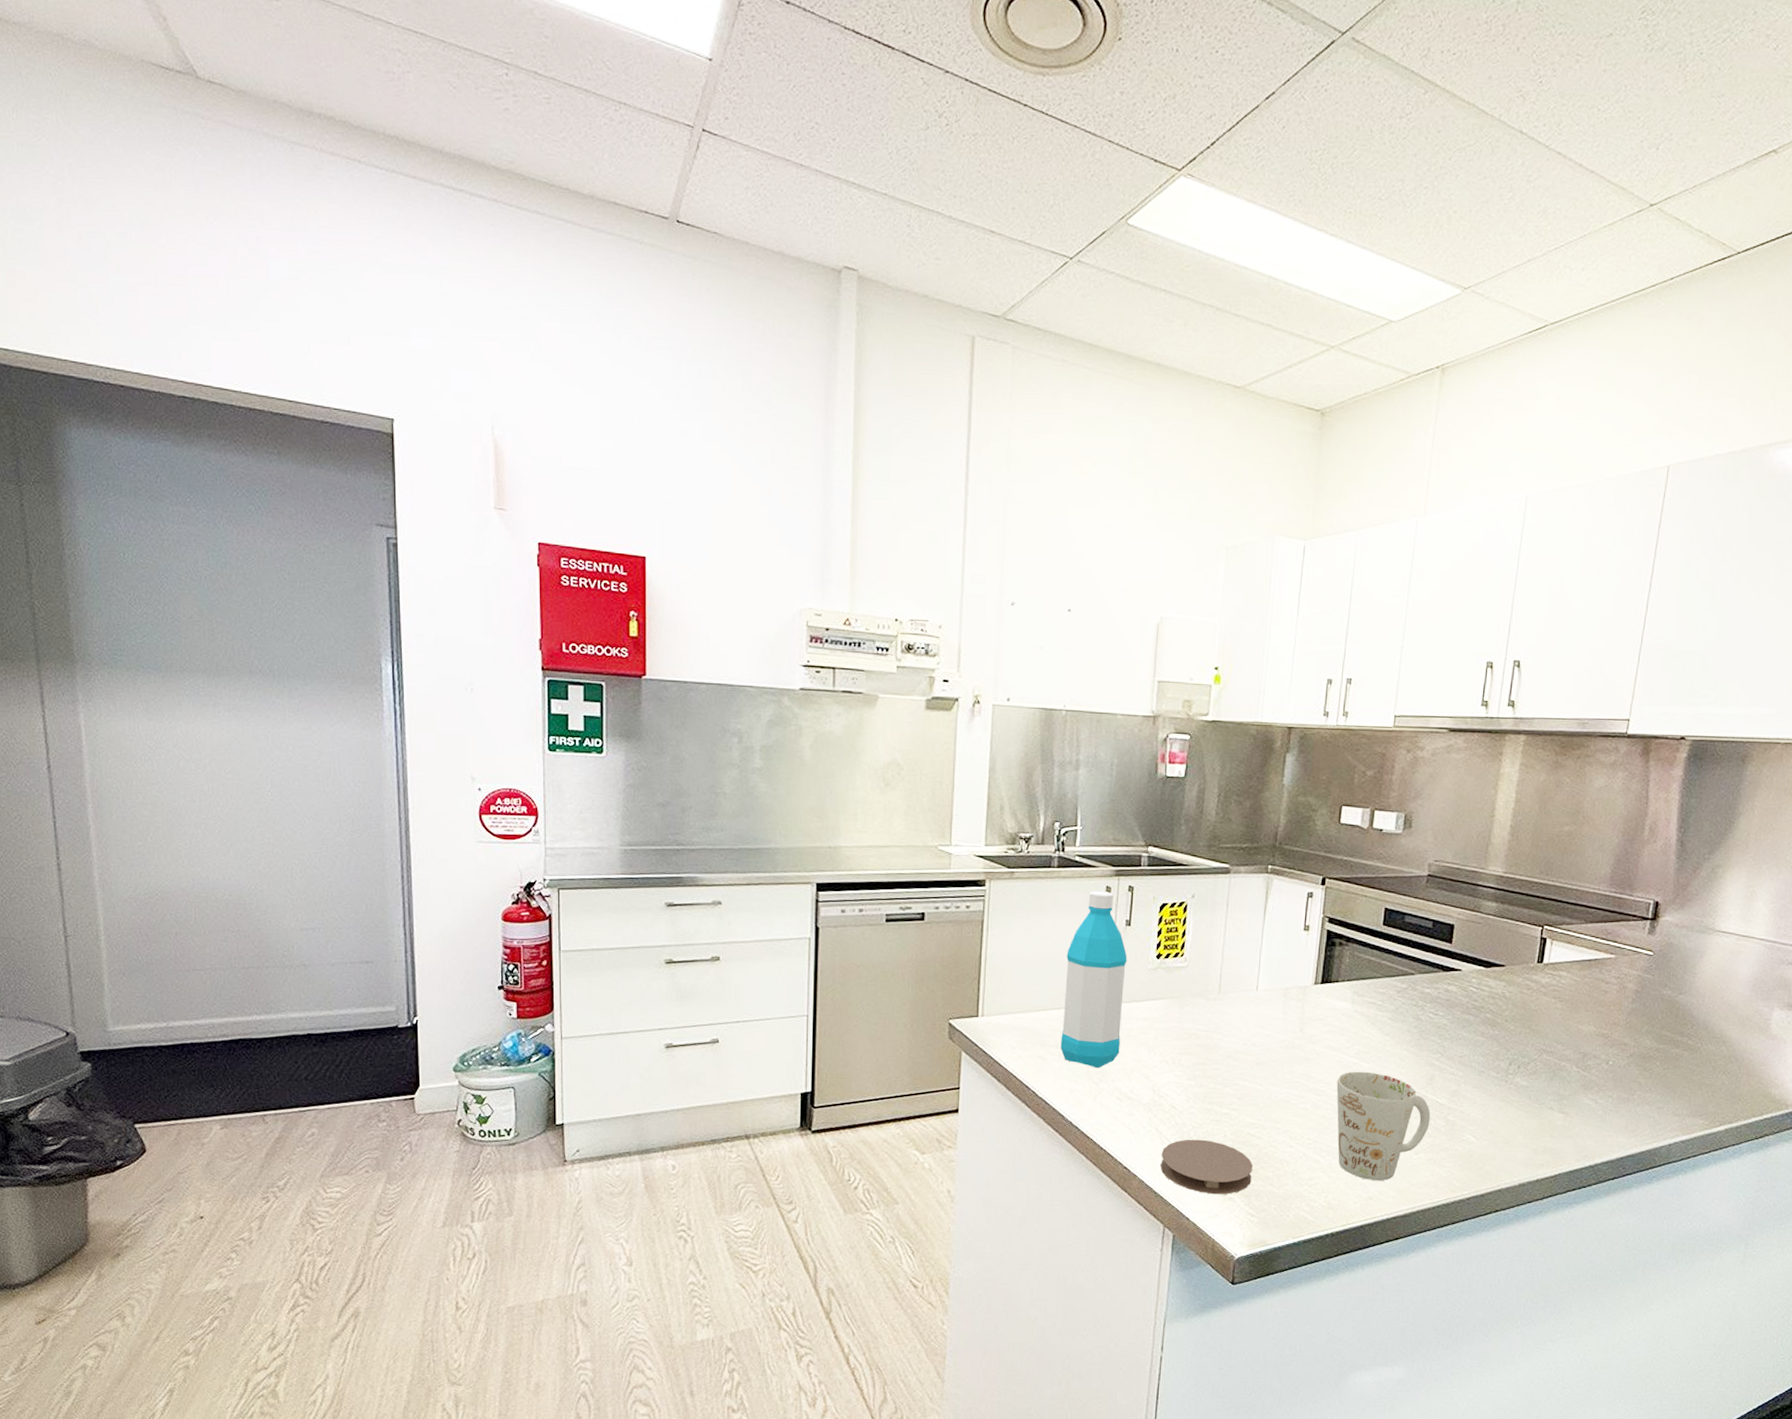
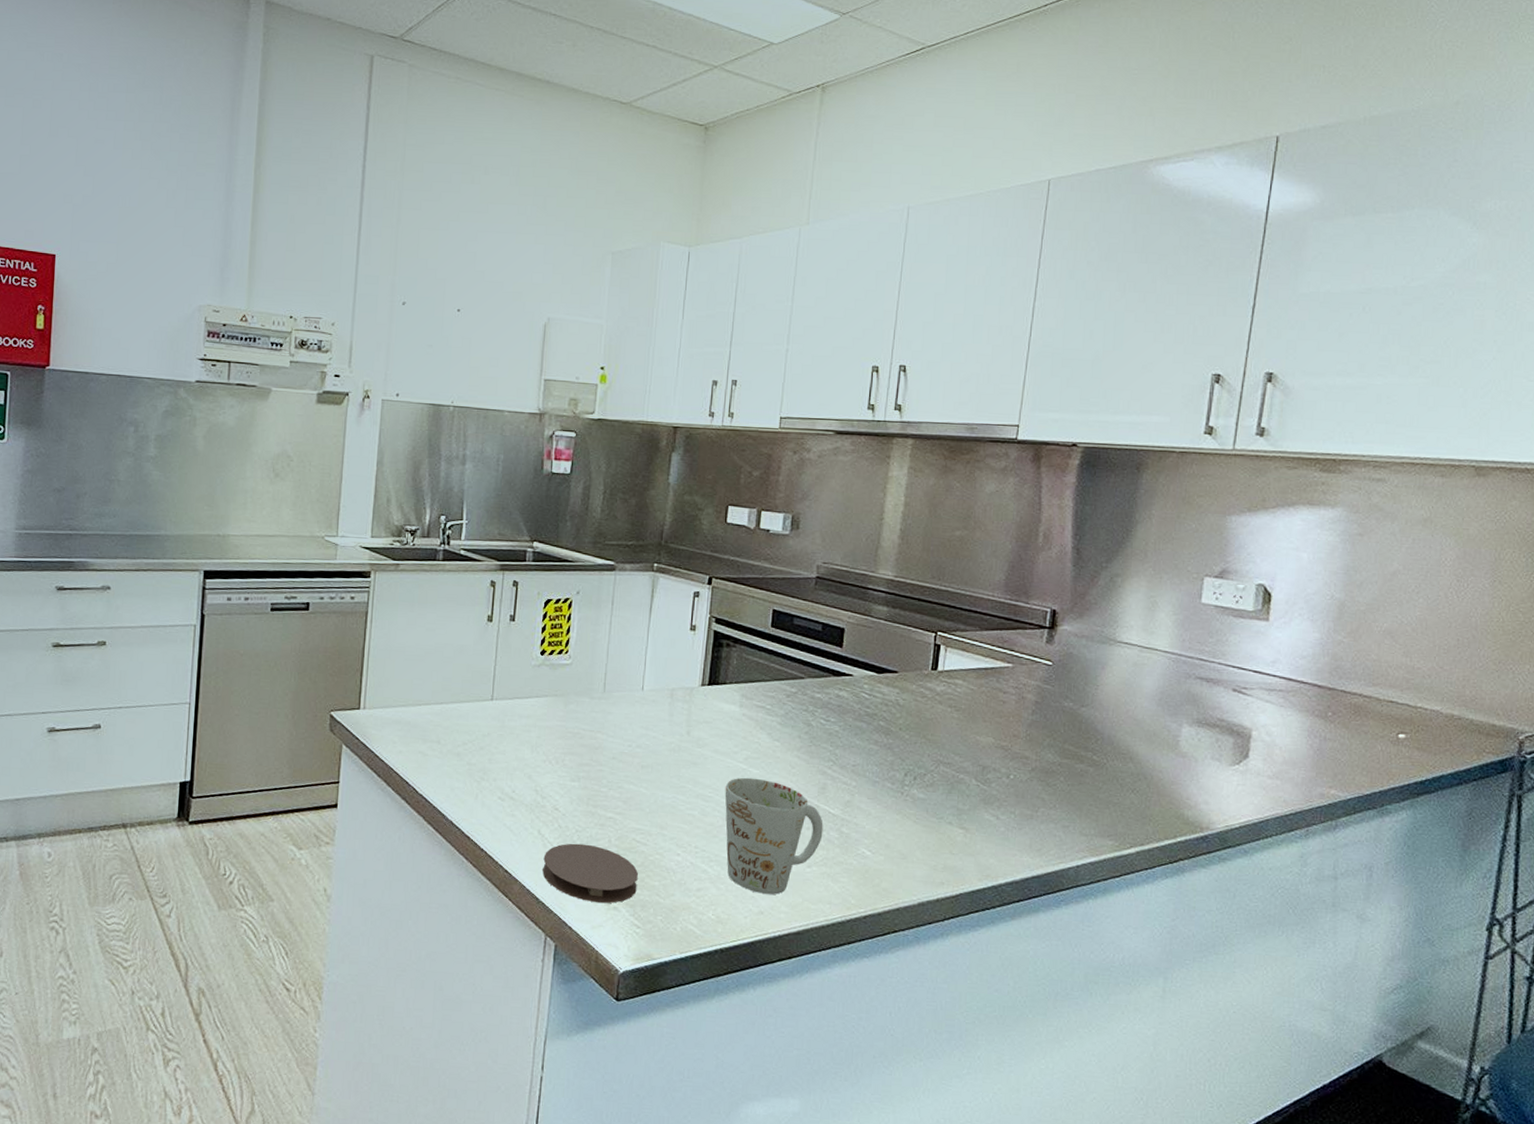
water bottle: present [1060,891,1128,1068] -> none [442,585,511,766]

